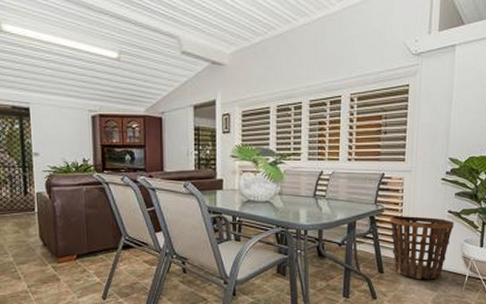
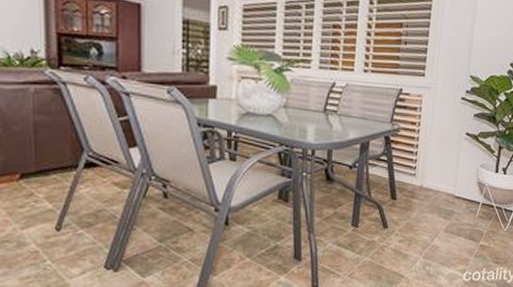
basket: present [390,216,454,280] -> none [405,137,471,207]

